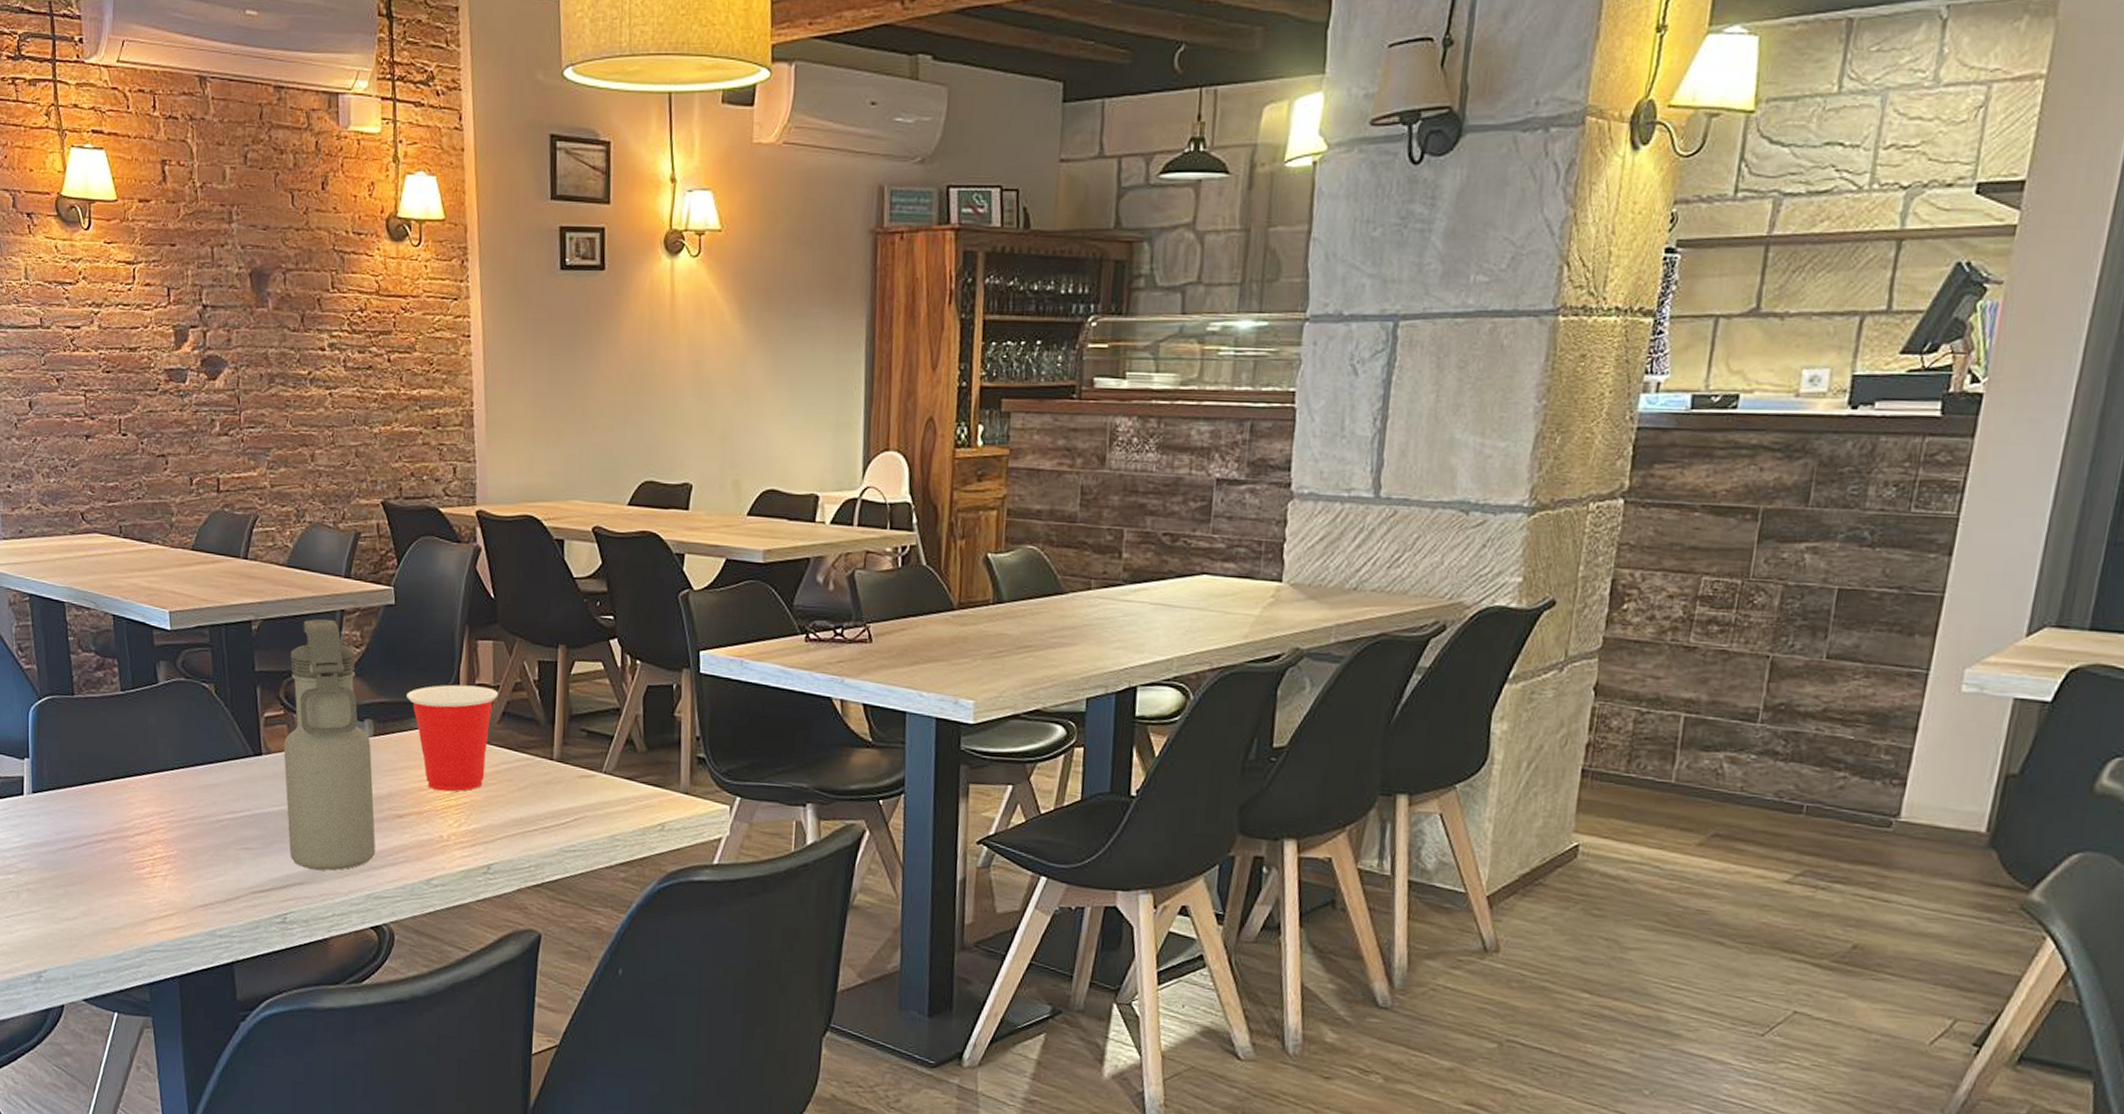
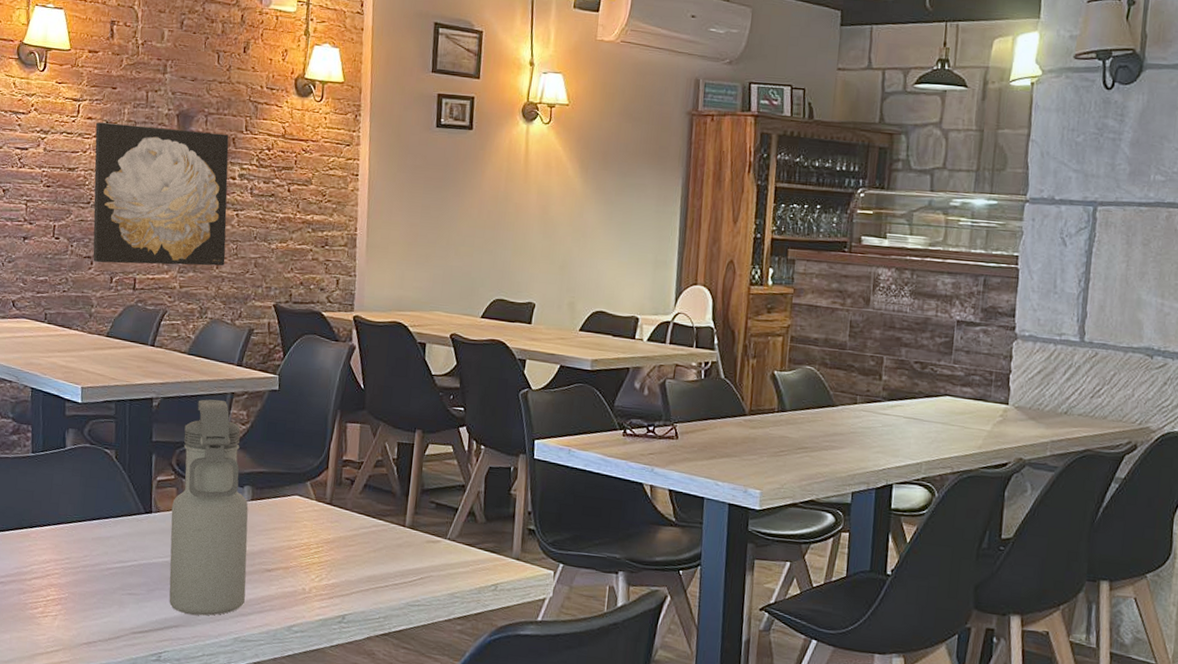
wall art: none [155,289,321,462] -> present [92,122,229,266]
cup: present [407,684,499,792] -> none [283,459,362,551]

